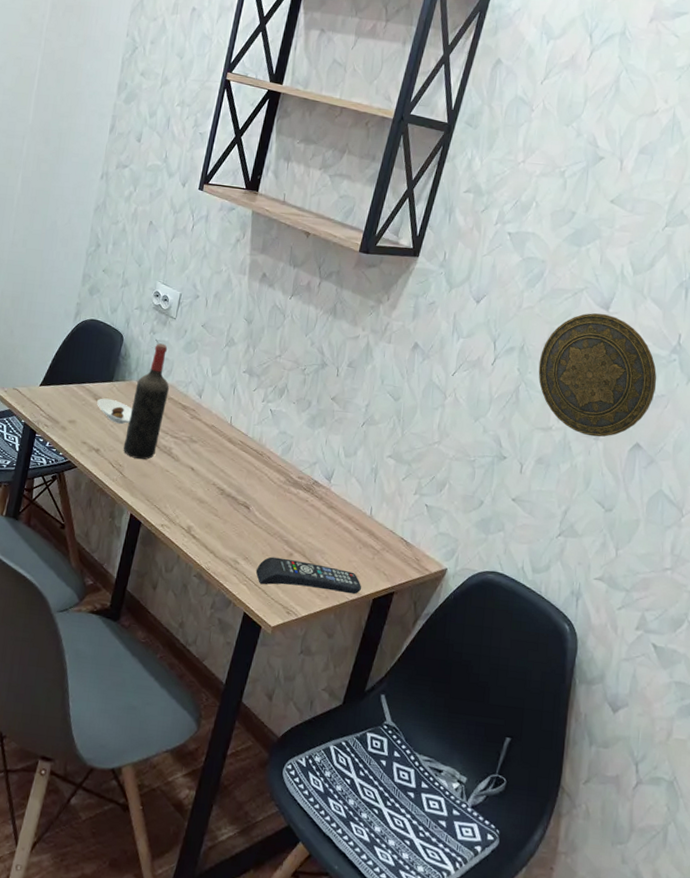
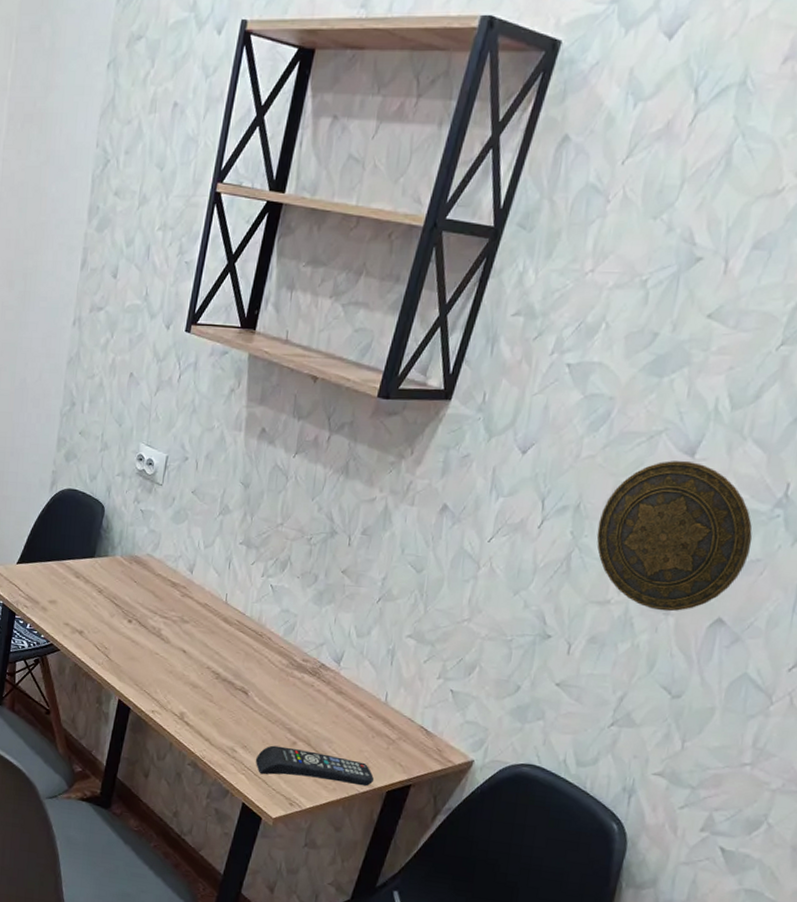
saucer: present [97,398,132,424] -> none [79,575,117,604]
wine bottle: present [123,343,169,460] -> none [108,513,157,642]

